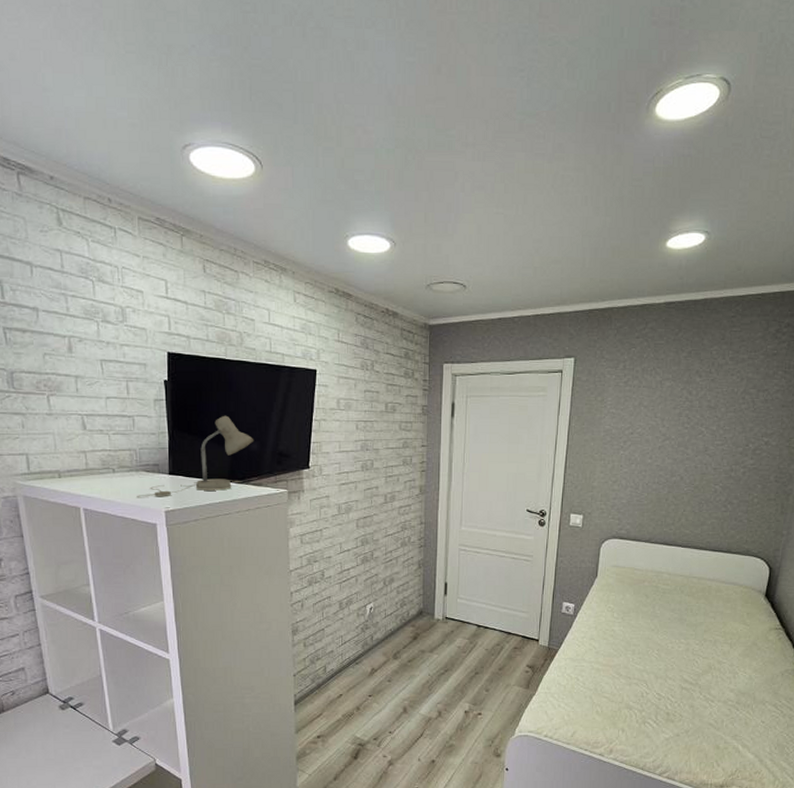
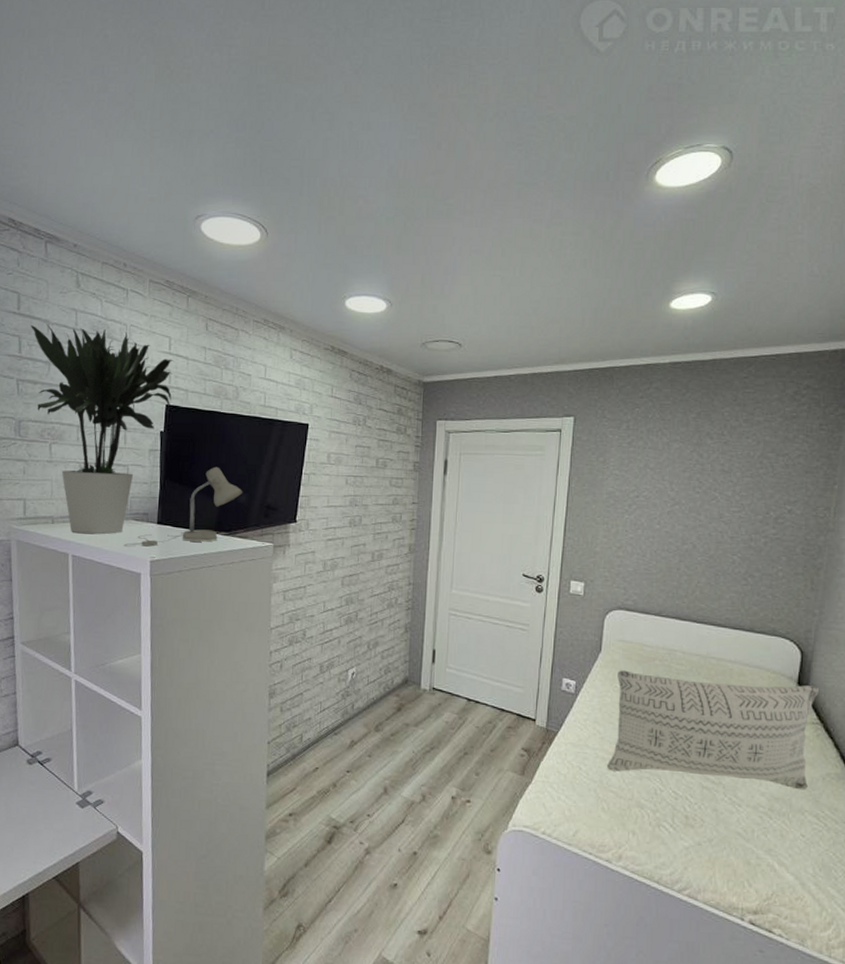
potted plant: none [12,267,173,487] -> present [31,325,174,534]
pillow: none [601,592,783,685] -> present [607,670,819,790]

